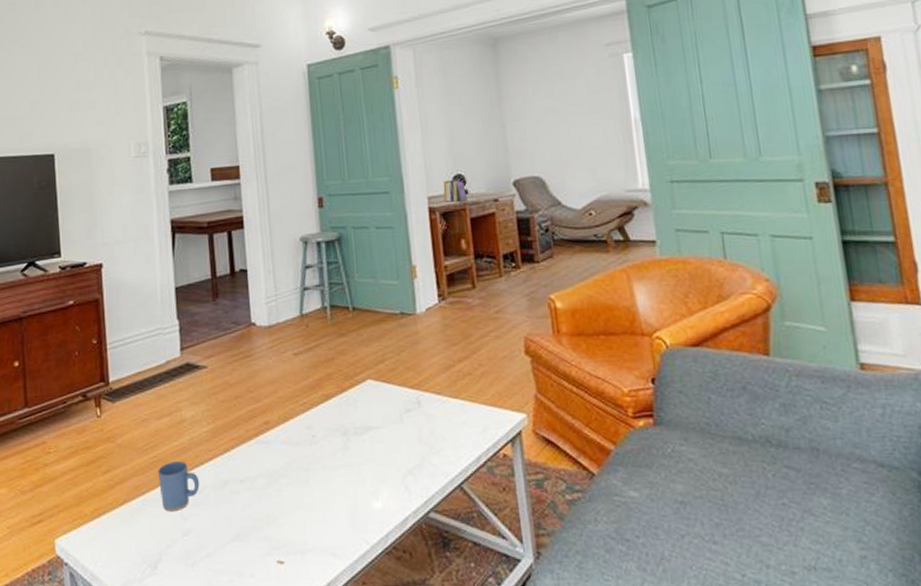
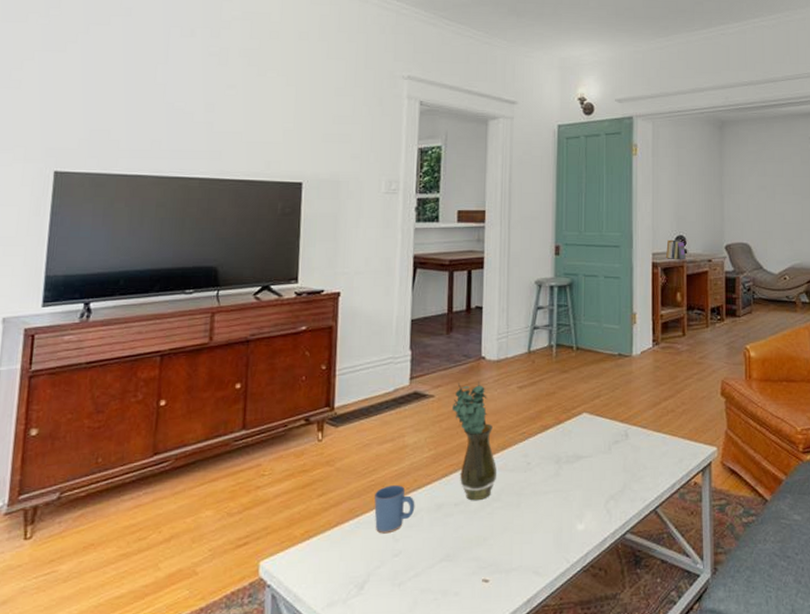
vase: none [226,349,281,477] -> present [451,381,497,501]

